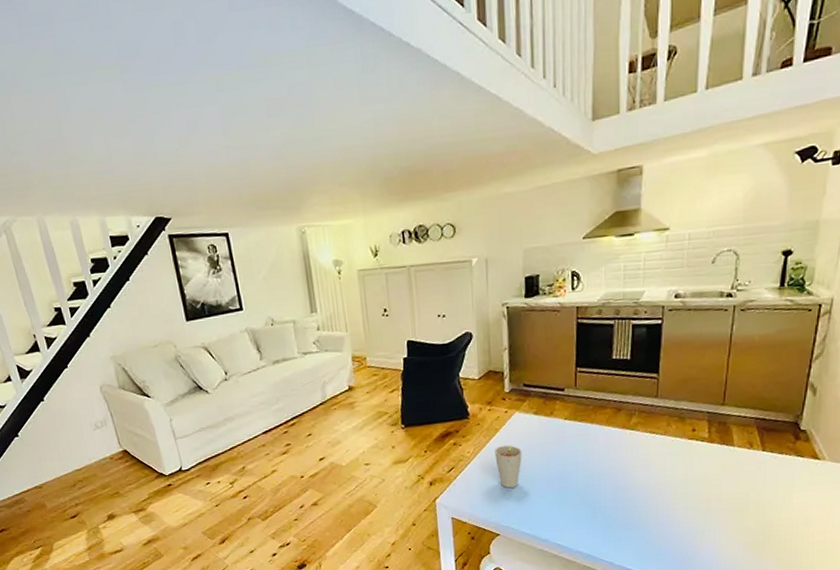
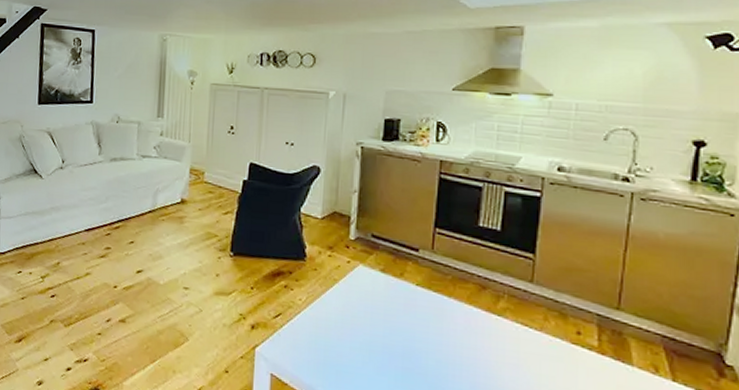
cup: present [495,444,522,488] -> none [330,299,362,354]

